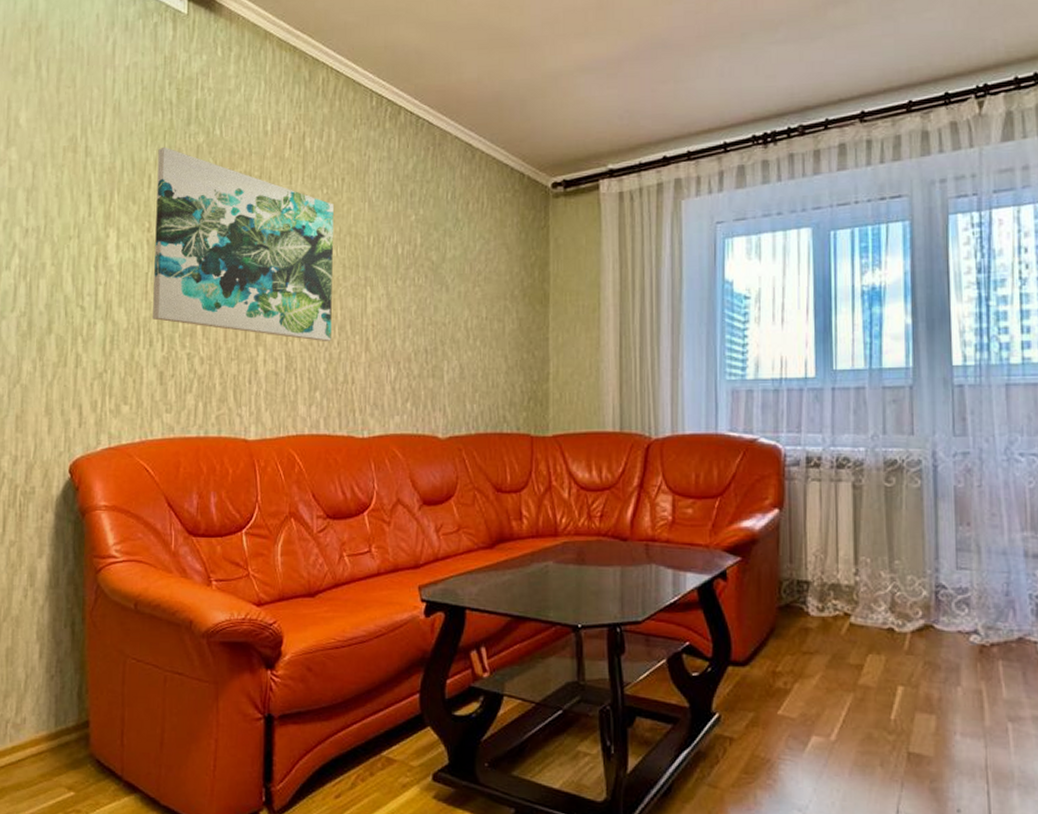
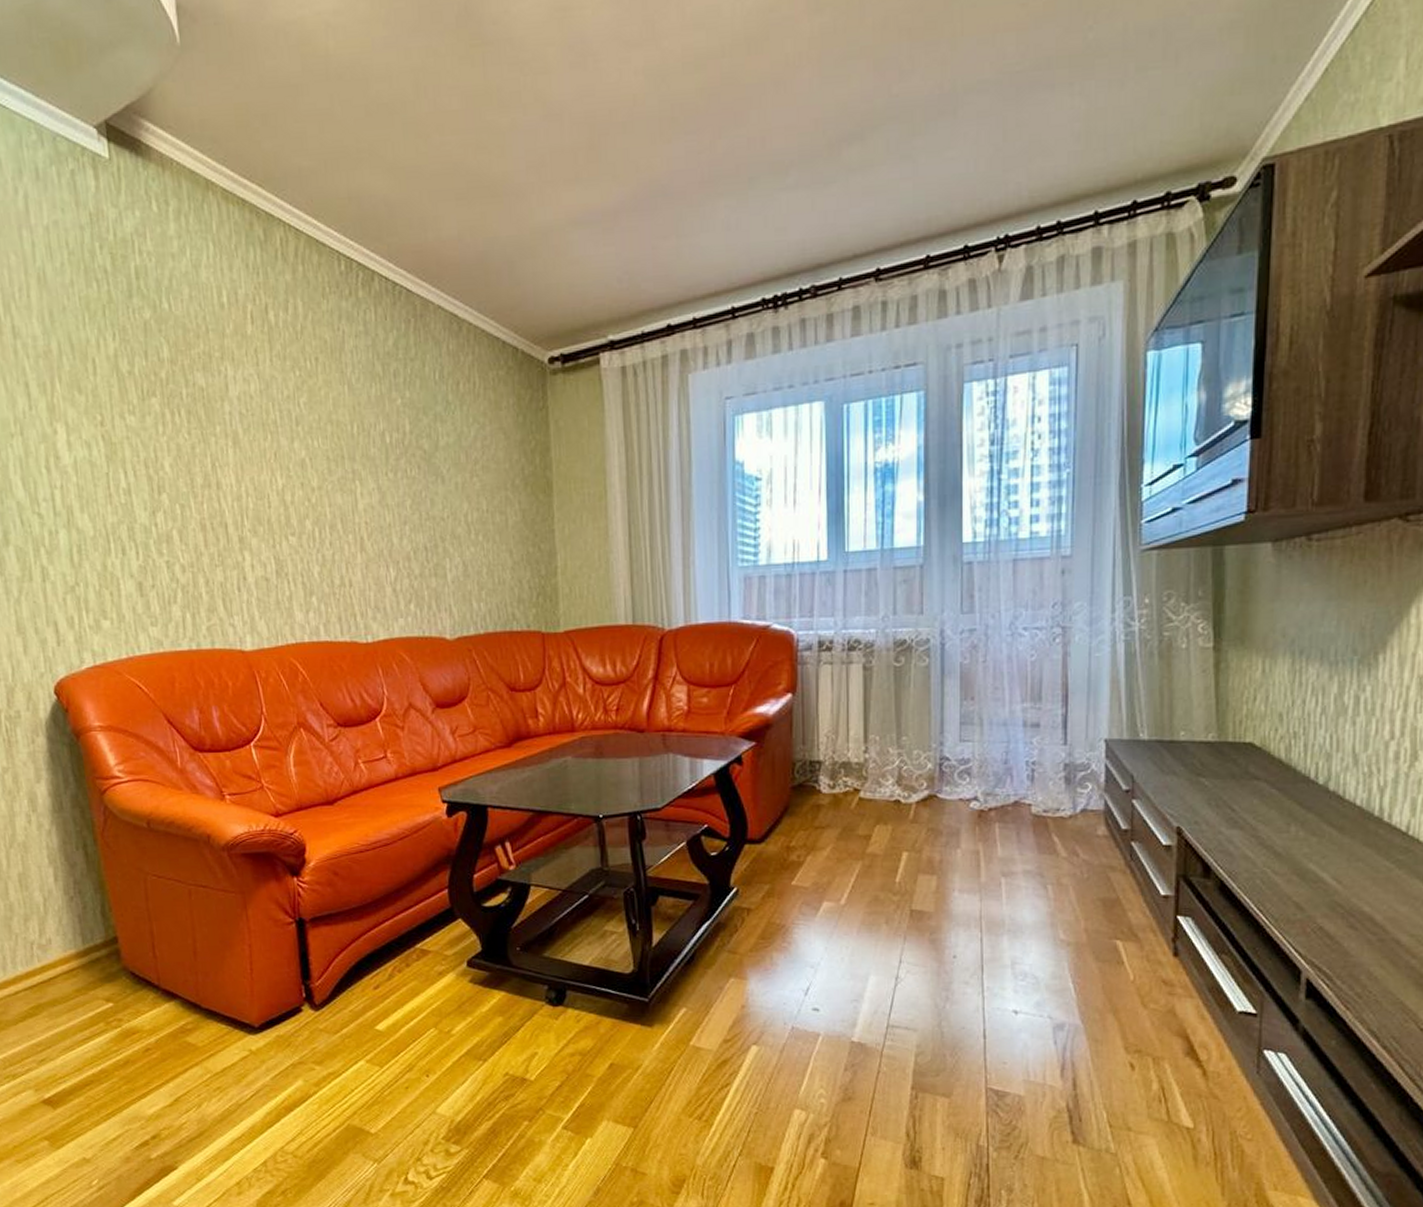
wall art: present [153,146,334,341] -> none [99,324,322,543]

